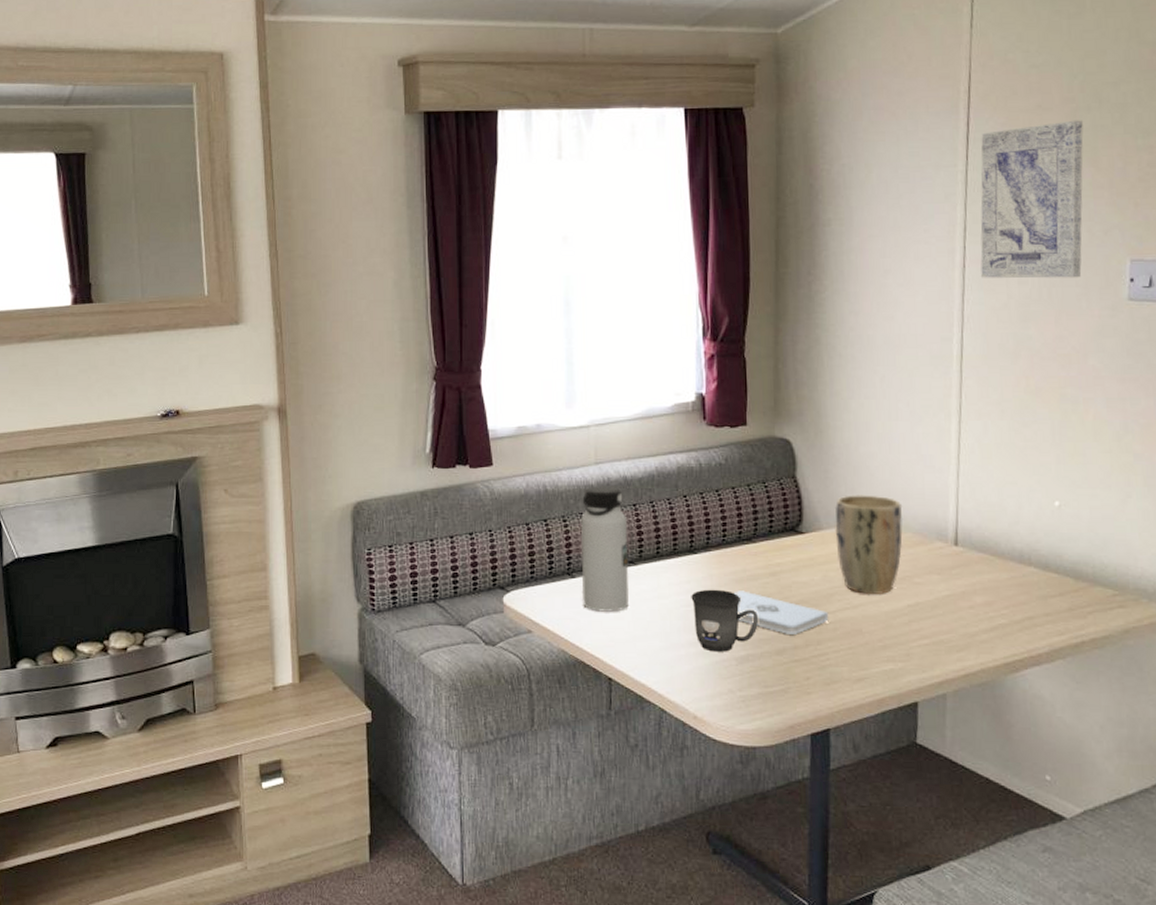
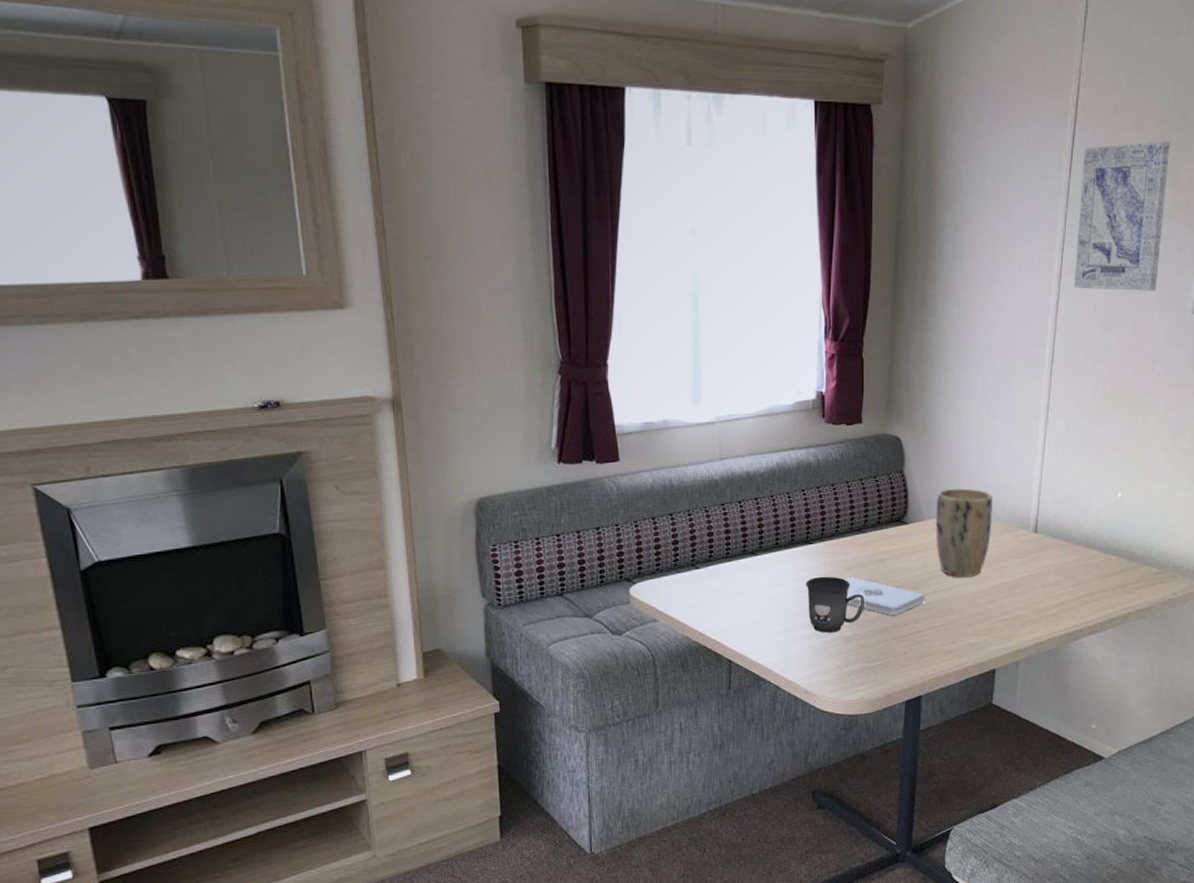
water bottle: present [581,486,629,612] -> none [705,481,749,600]

